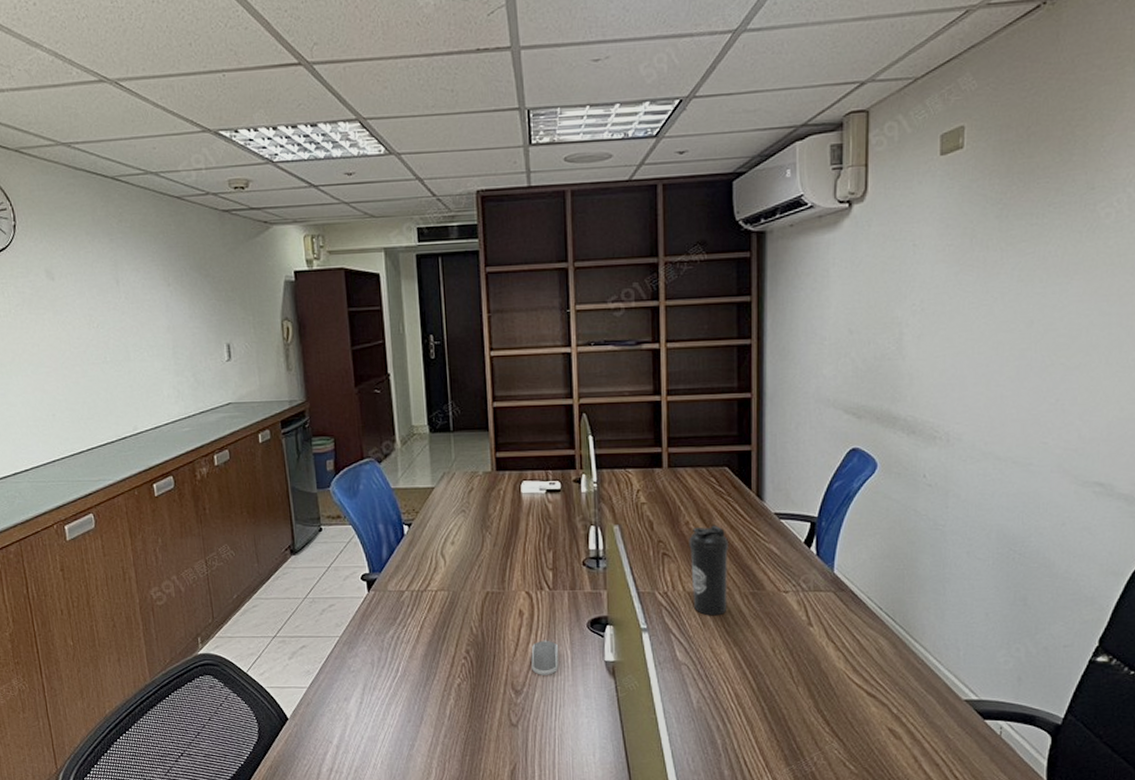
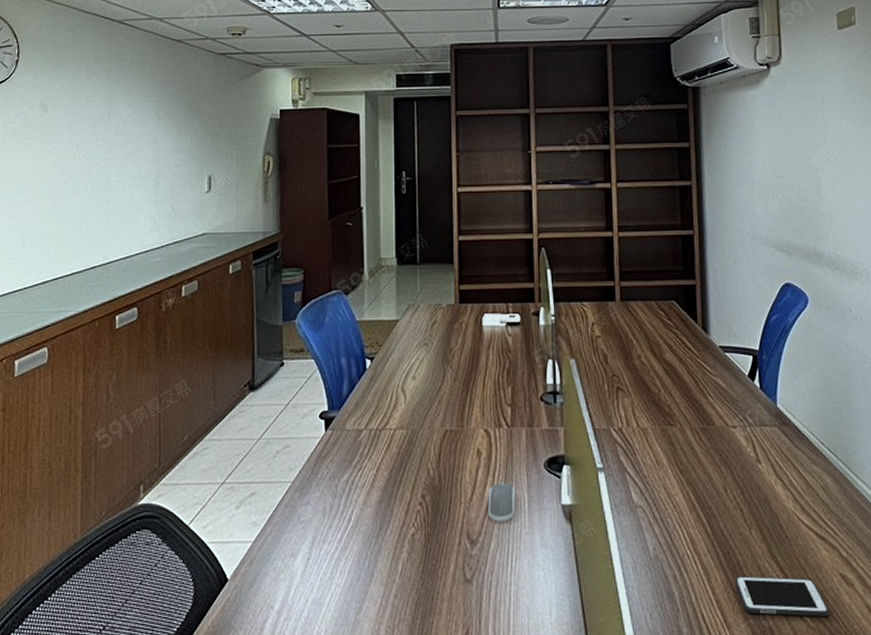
water bottle: present [689,525,728,616] -> none [641,358,679,454]
cell phone: none [779,728,874,765] -> present [735,576,829,617]

